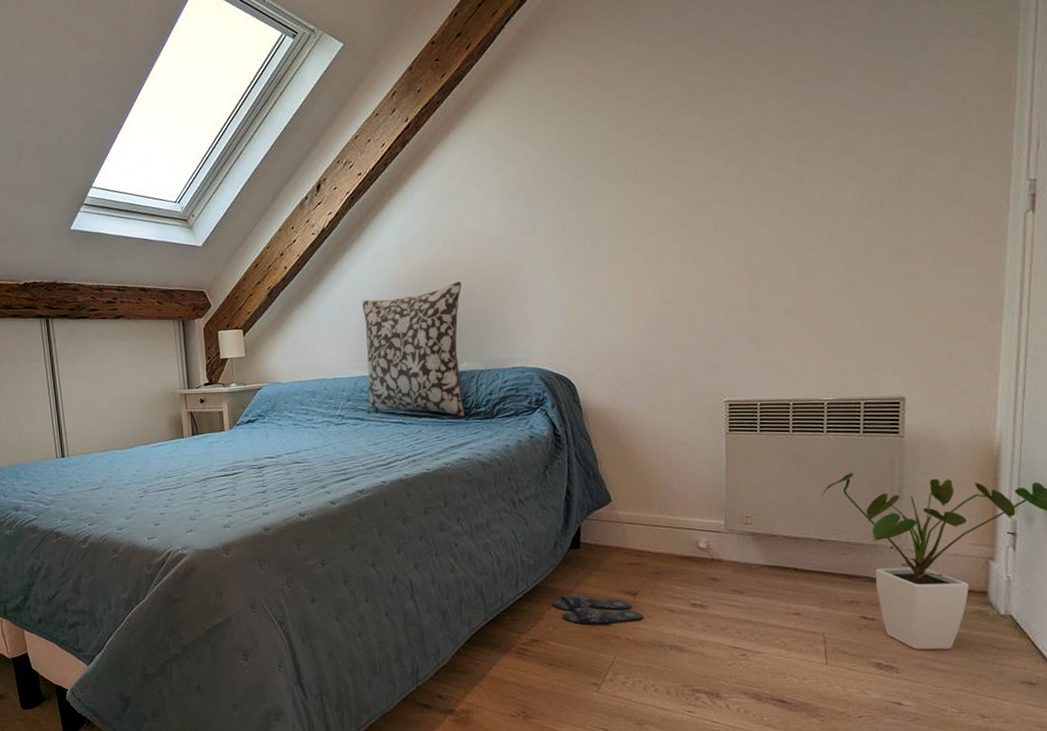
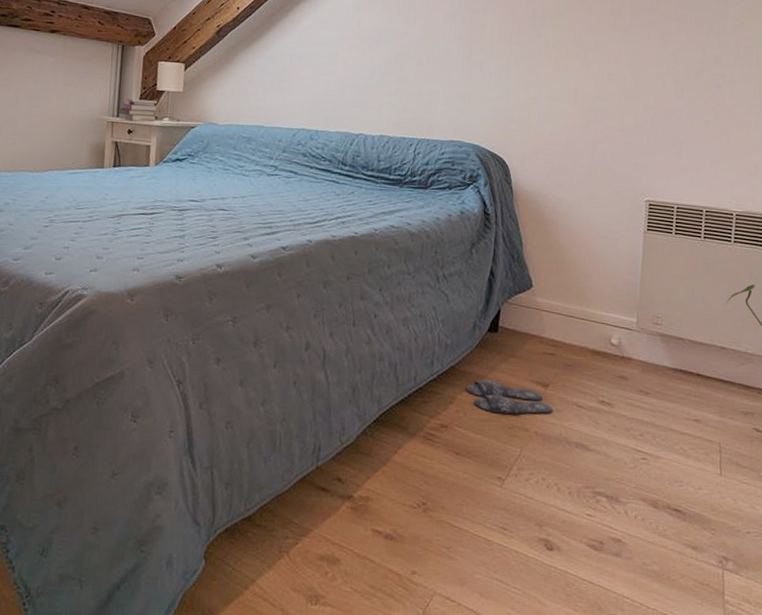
books: none [188,369,223,391] -> present [117,98,157,123]
pillow: present [362,282,466,416] -> none [300,48,411,183]

